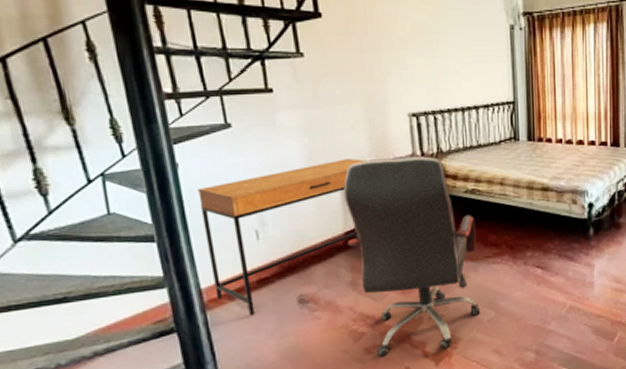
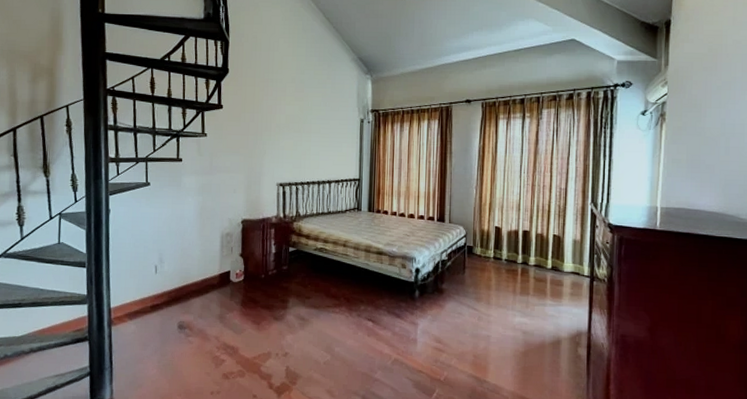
desk: present [198,159,367,316] -> none [120,215,243,334]
office chair: present [344,156,481,357] -> none [220,217,321,384]

